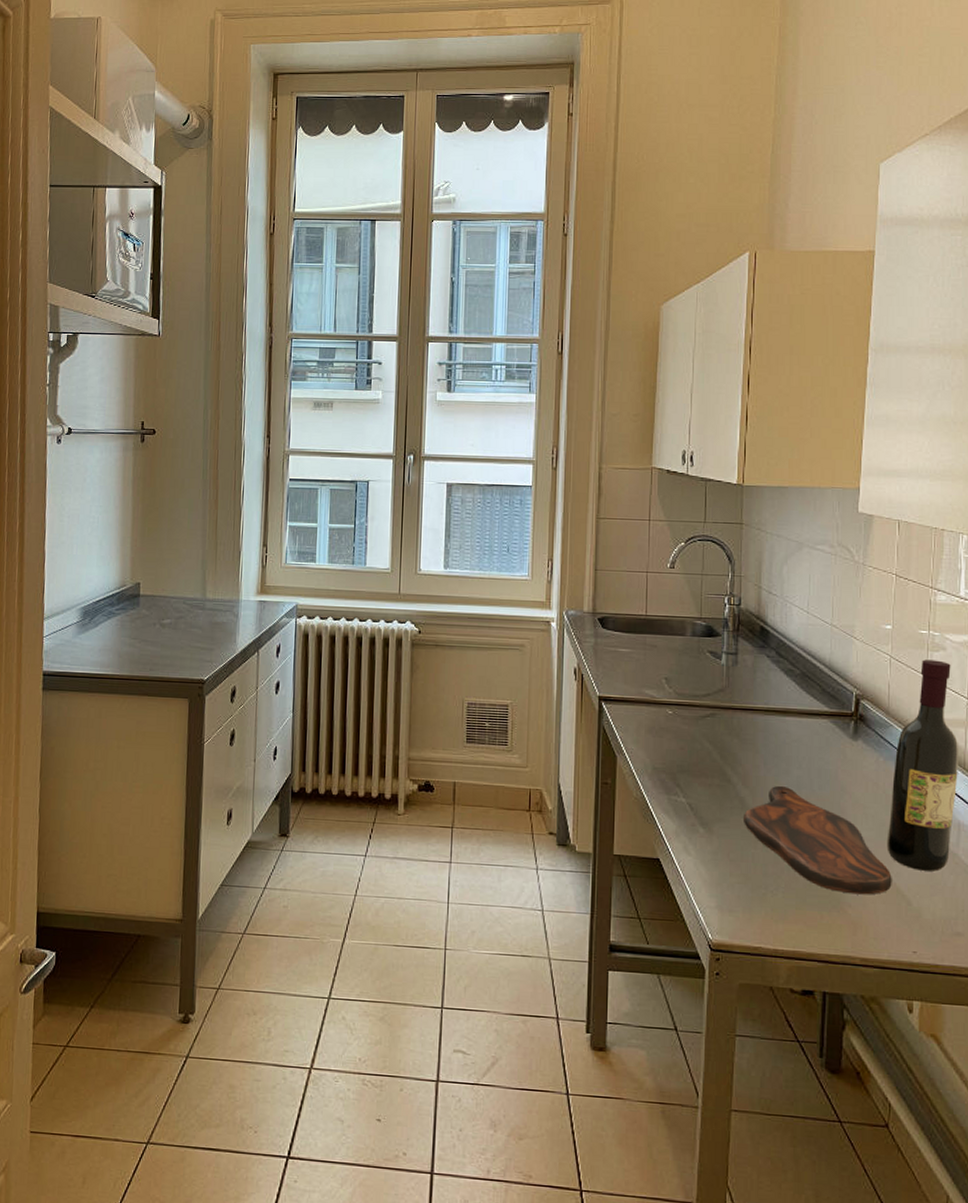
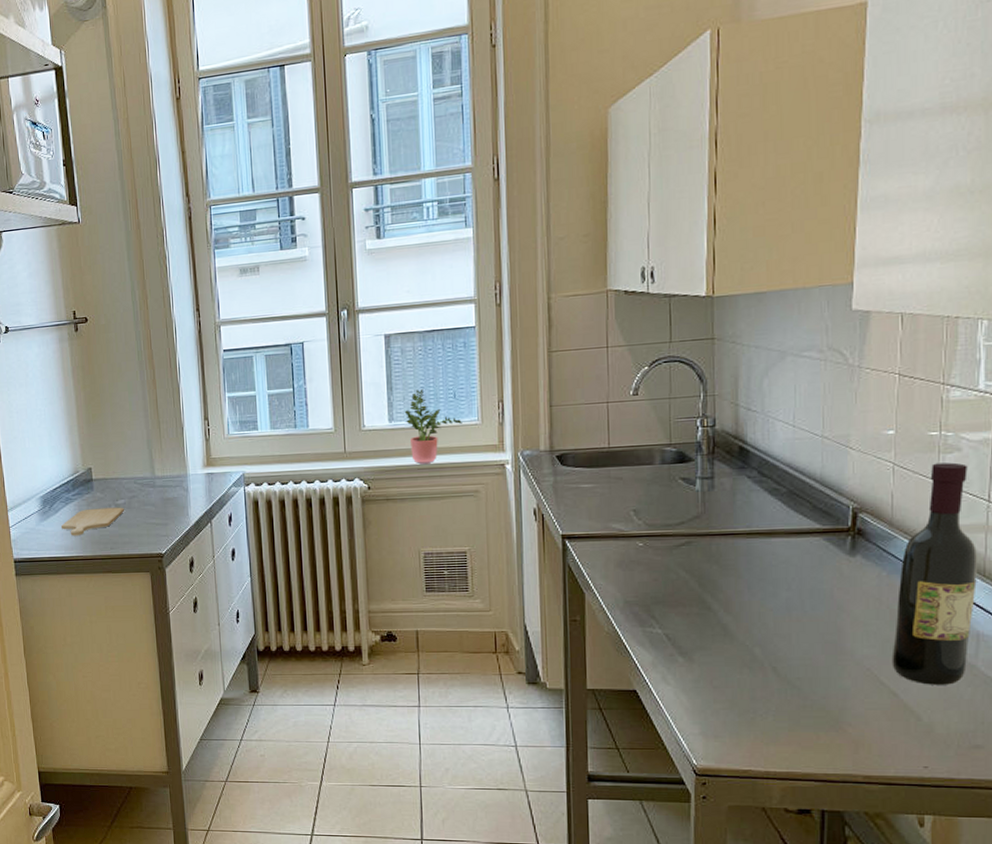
chopping board: none [99,625,169,654] -> present [60,507,124,537]
potted plant: none [459,539,513,613] -> present [404,388,462,463]
cutting board: present [742,785,892,895] -> none [726,609,899,713]

